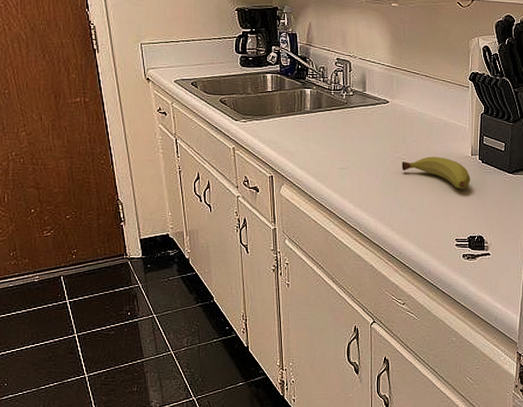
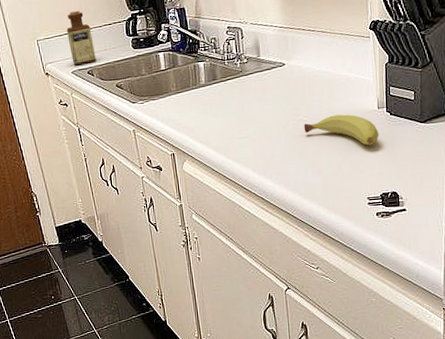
bottle: none [174,19,202,75] -> present [67,10,97,66]

